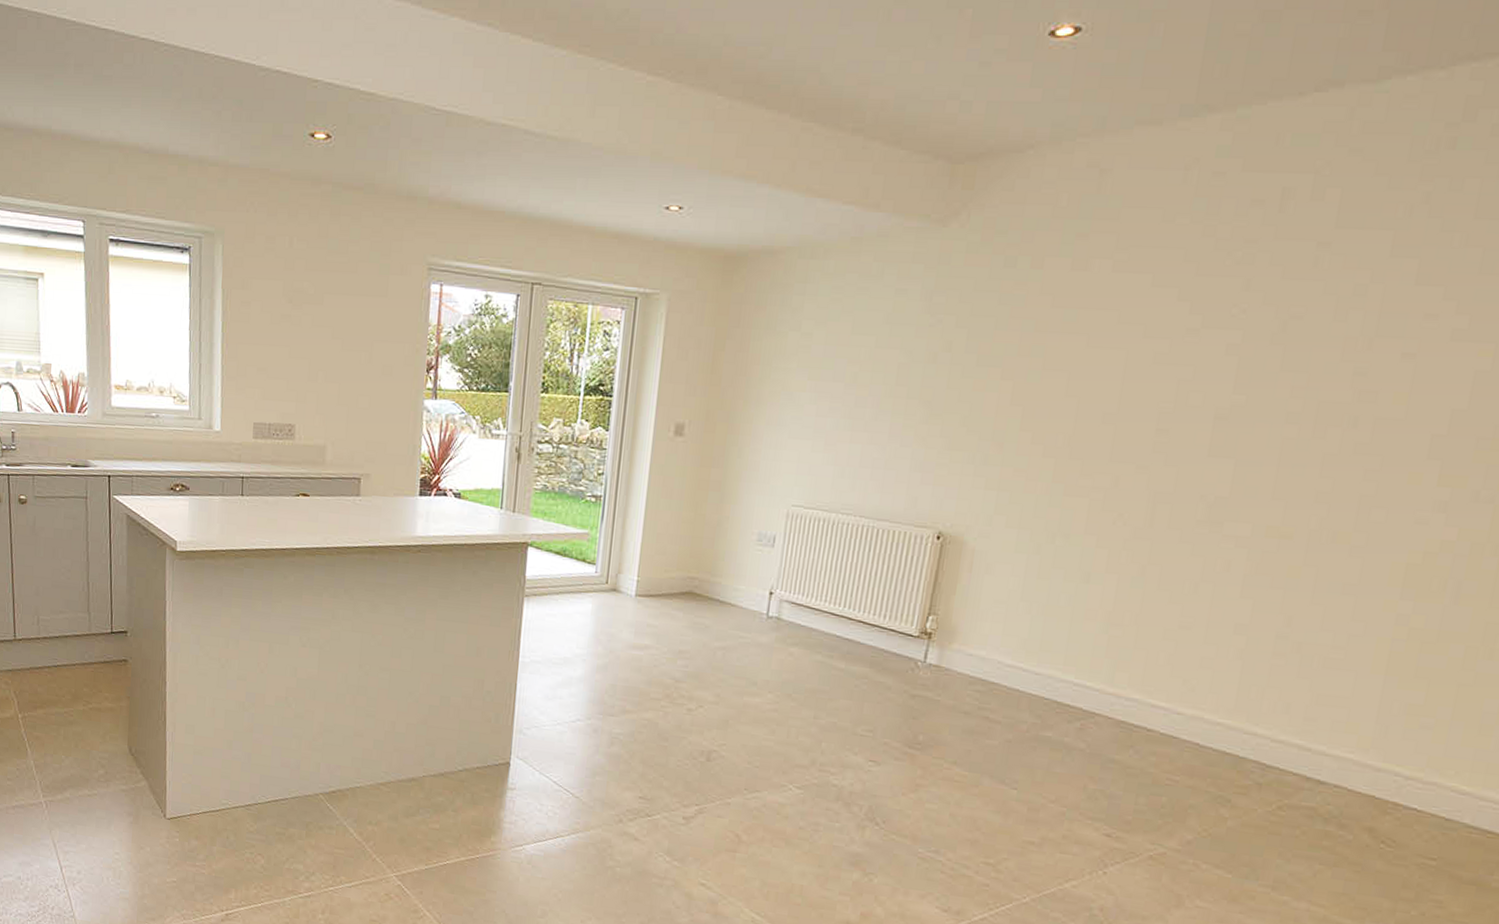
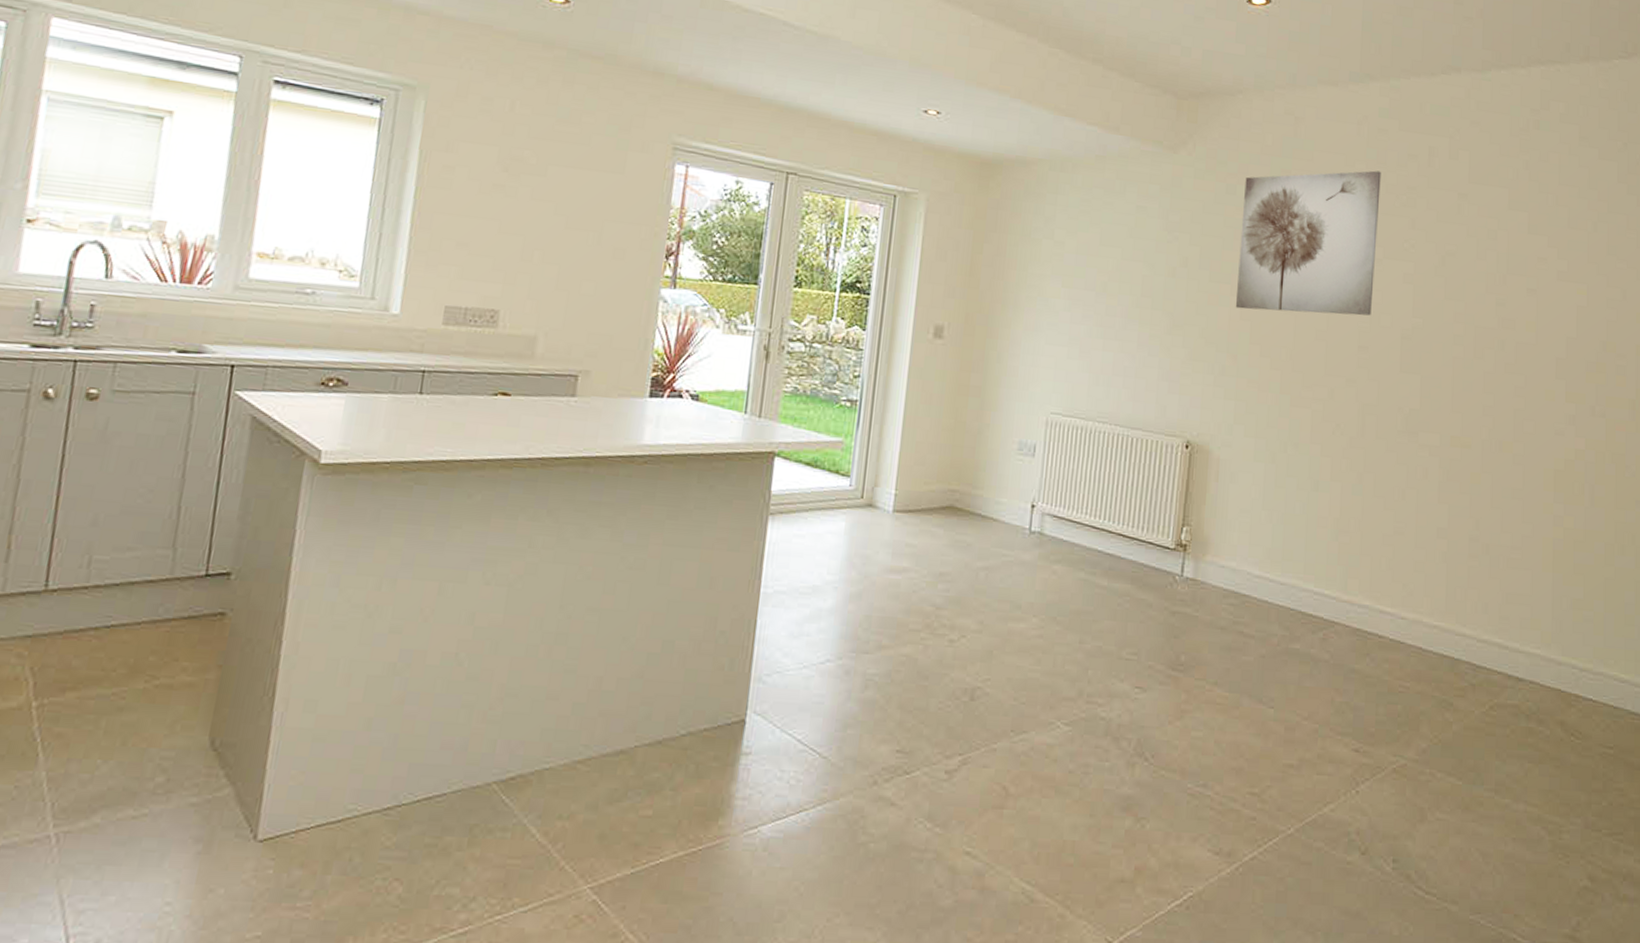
wall art: none [1005,224,1211,395] -> present [1235,170,1381,316]

